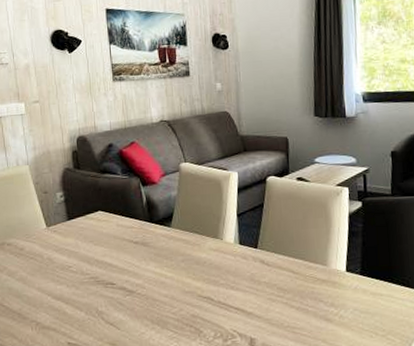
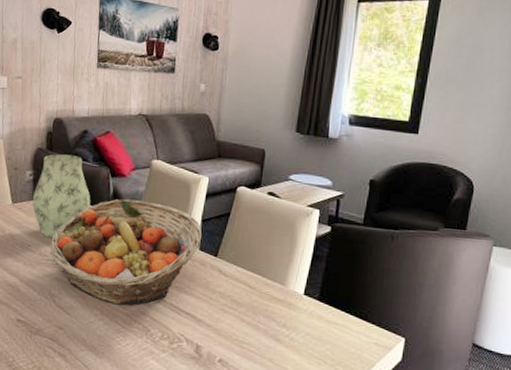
vase: none [66,170,126,256] -> present [32,154,91,238]
fruit basket: none [91,205,240,312] -> present [50,199,202,305]

